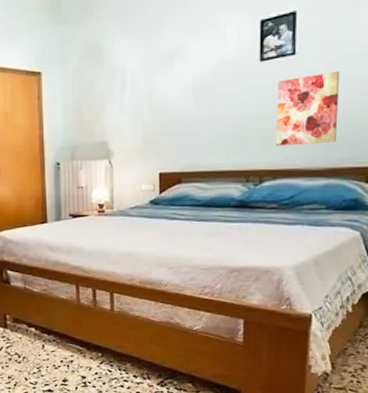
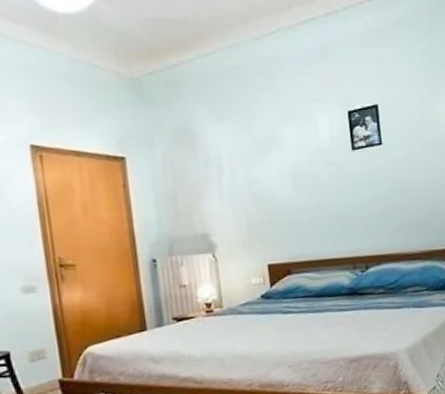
wall art: present [276,72,341,146] -> none [370,161,427,232]

